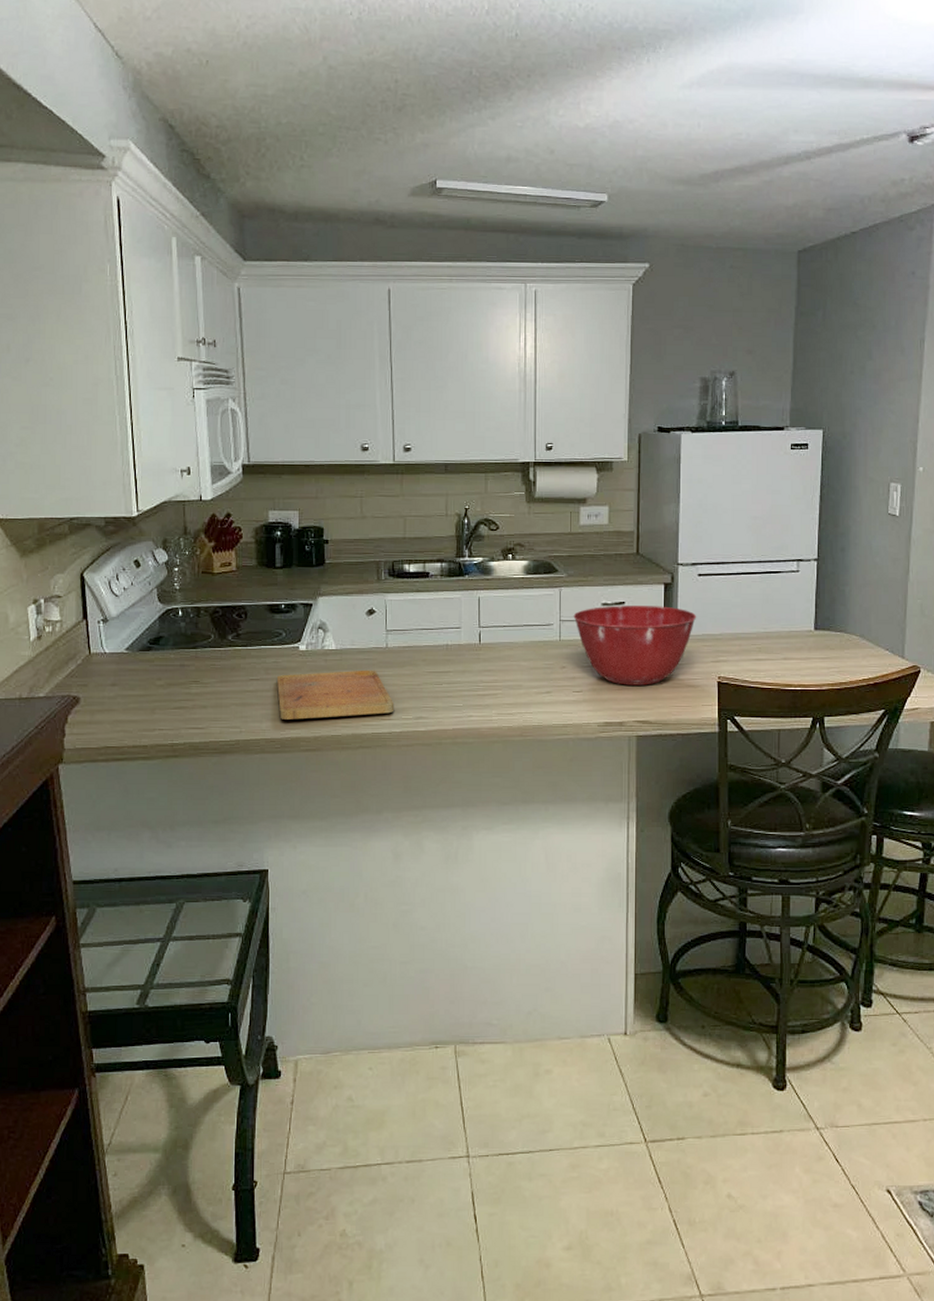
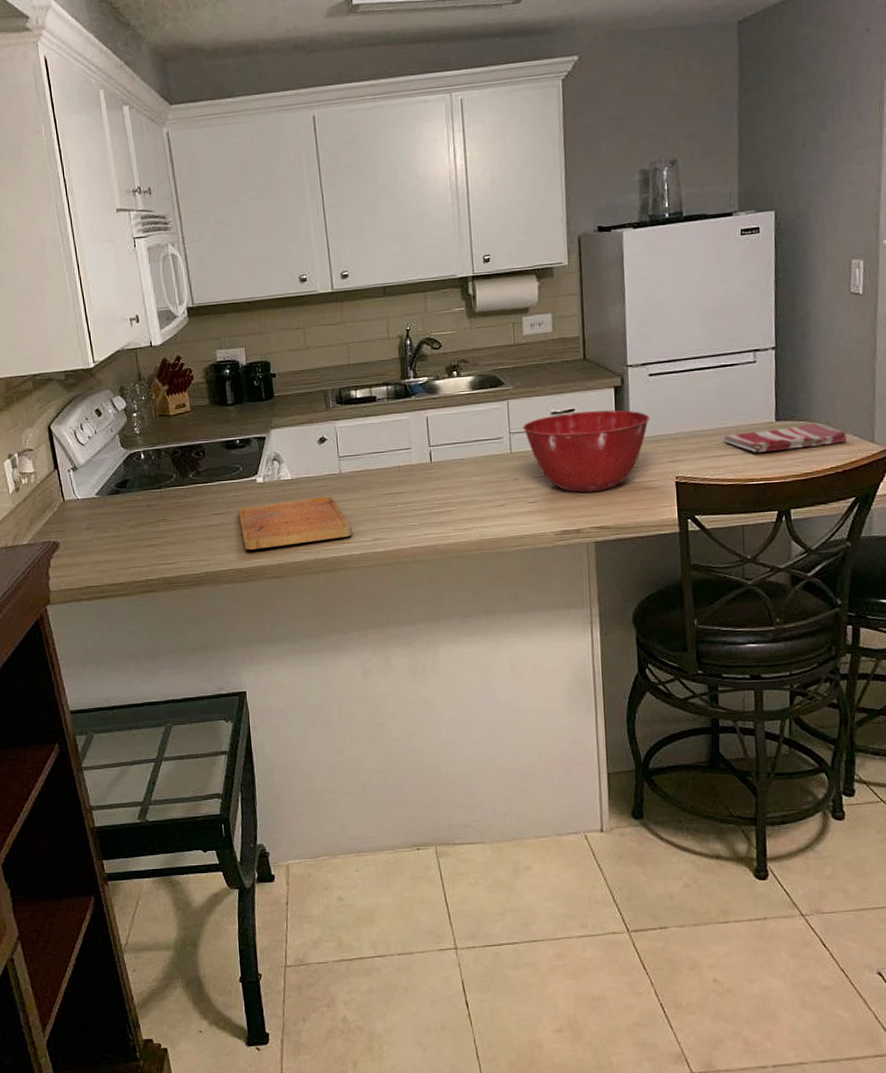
dish towel: none [765,635,879,660] -> present [723,423,847,453]

